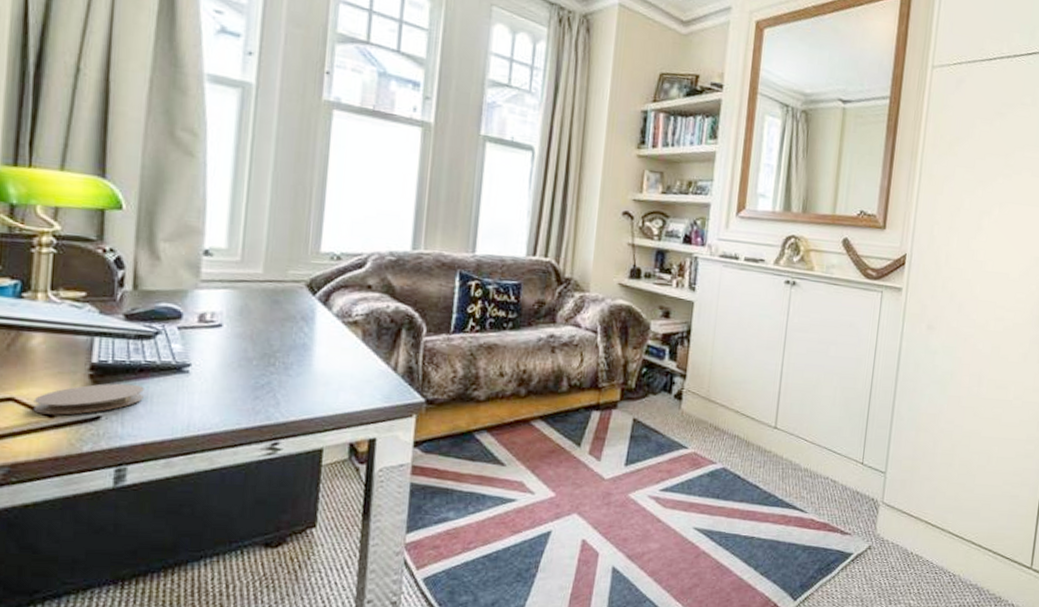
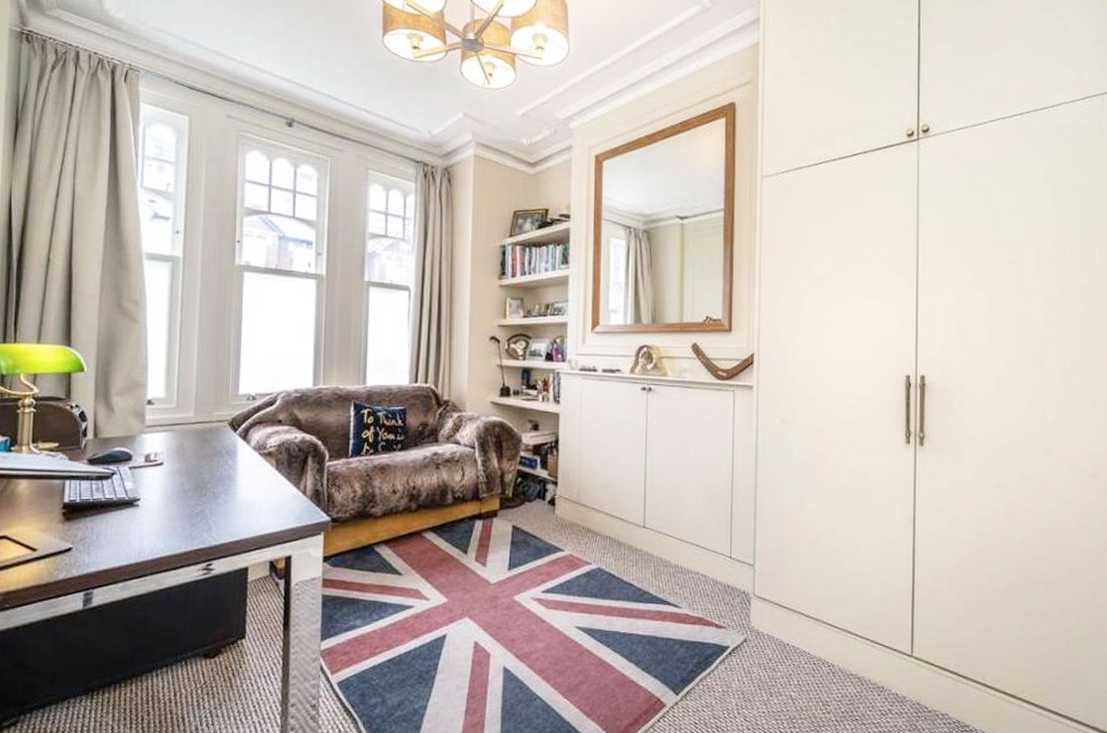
coaster: present [33,383,144,415] -> none [21,518,105,549]

